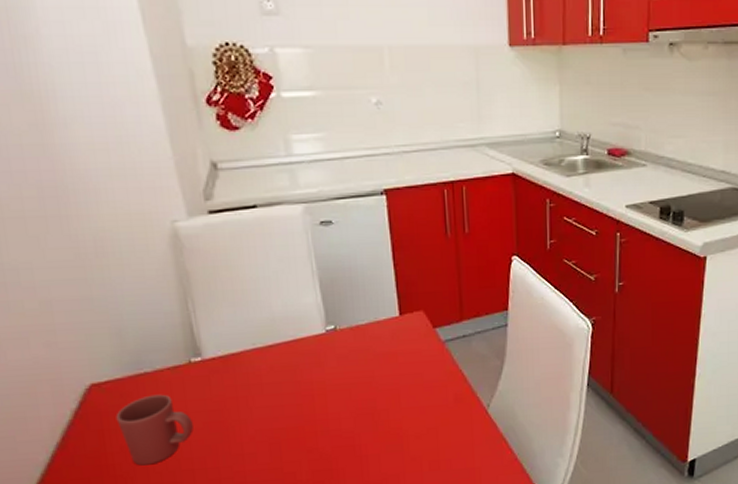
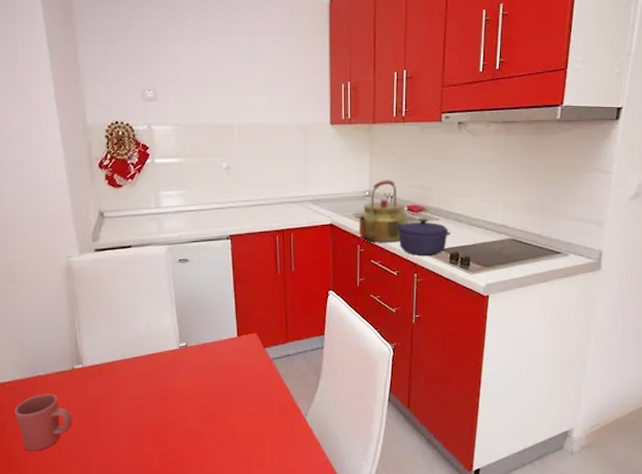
kettle: none [547,116,610,196] -> present [358,180,409,243]
cooking pot: none [594,163,660,210] -> present [396,218,450,256]

